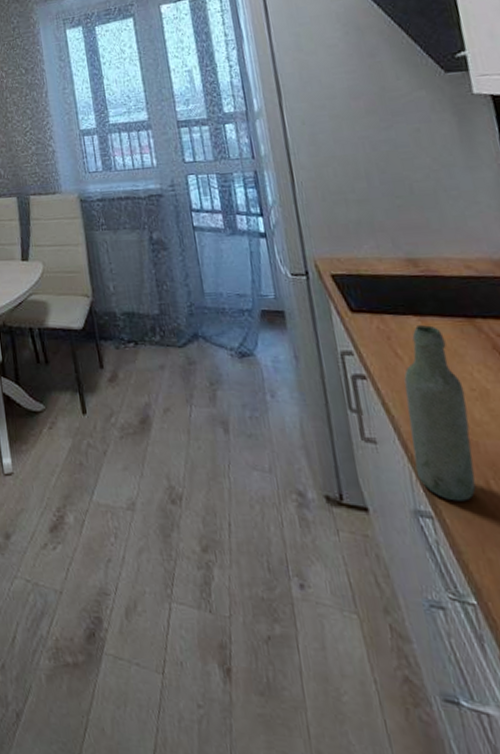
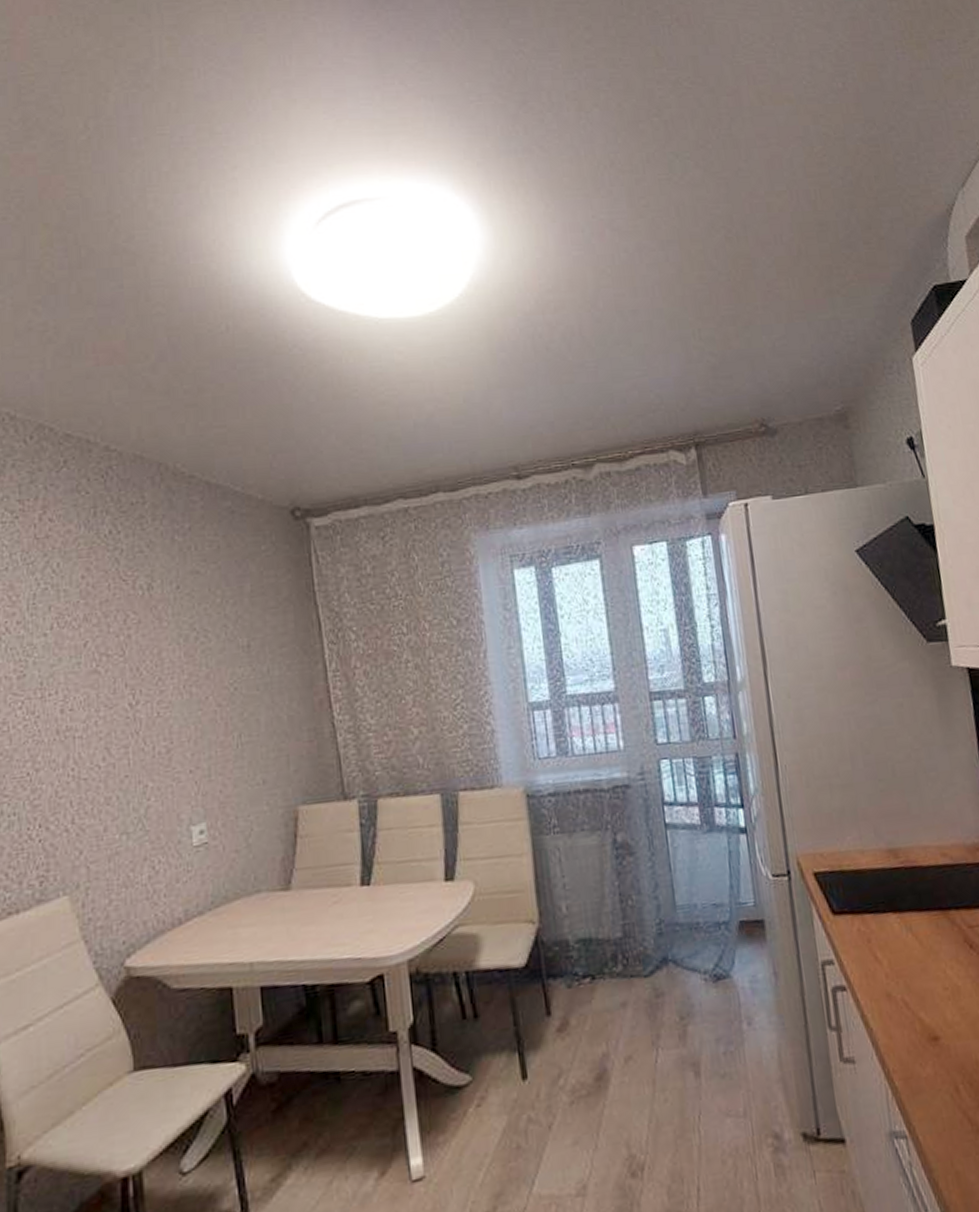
bottle: present [404,325,476,501] -> none [882,922,947,1115]

